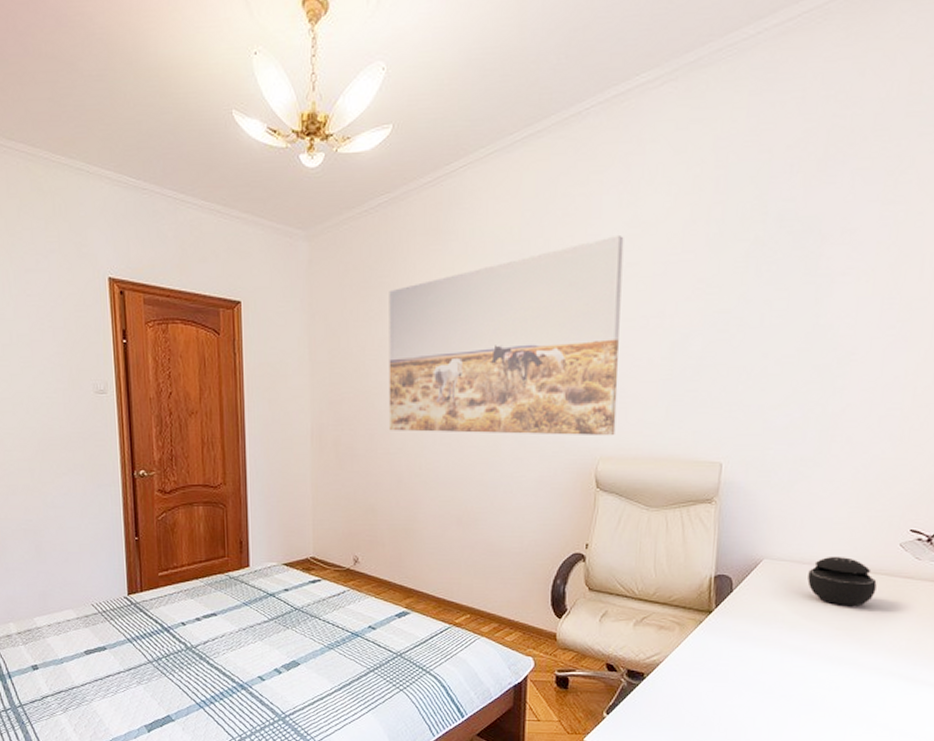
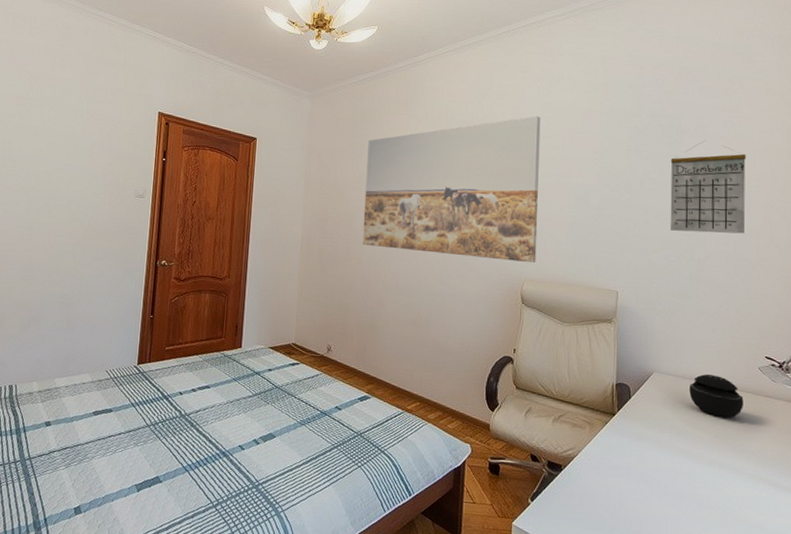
calendar: none [796,251,910,378] -> present [670,141,746,234]

